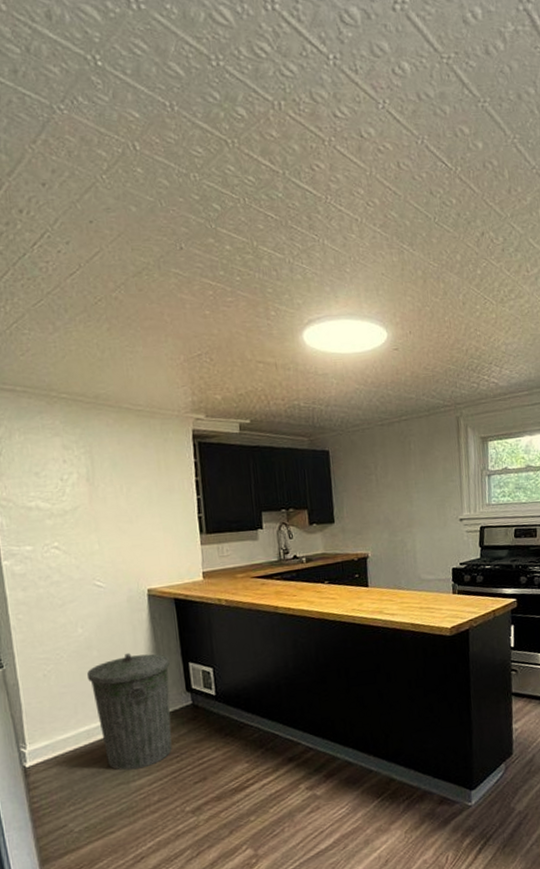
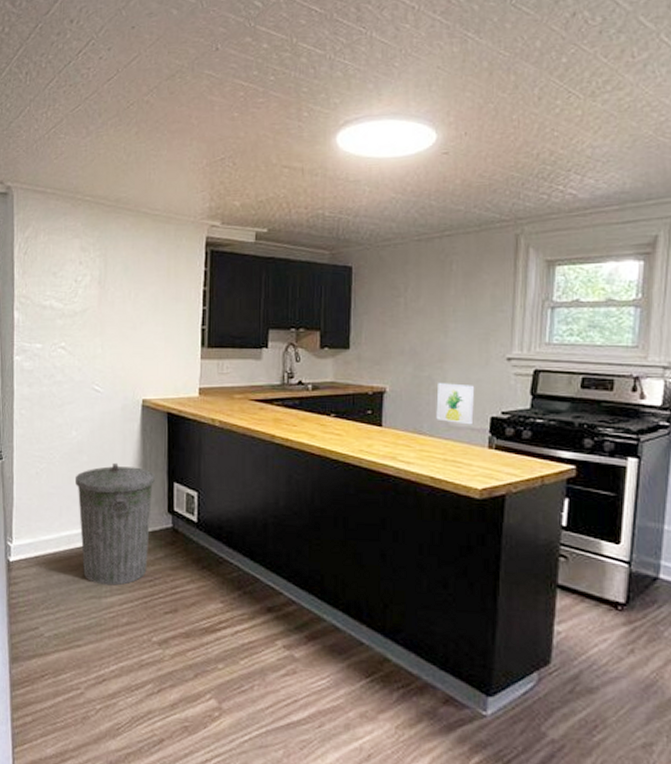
wall art: none [409,543,440,577] -> present [436,382,475,425]

